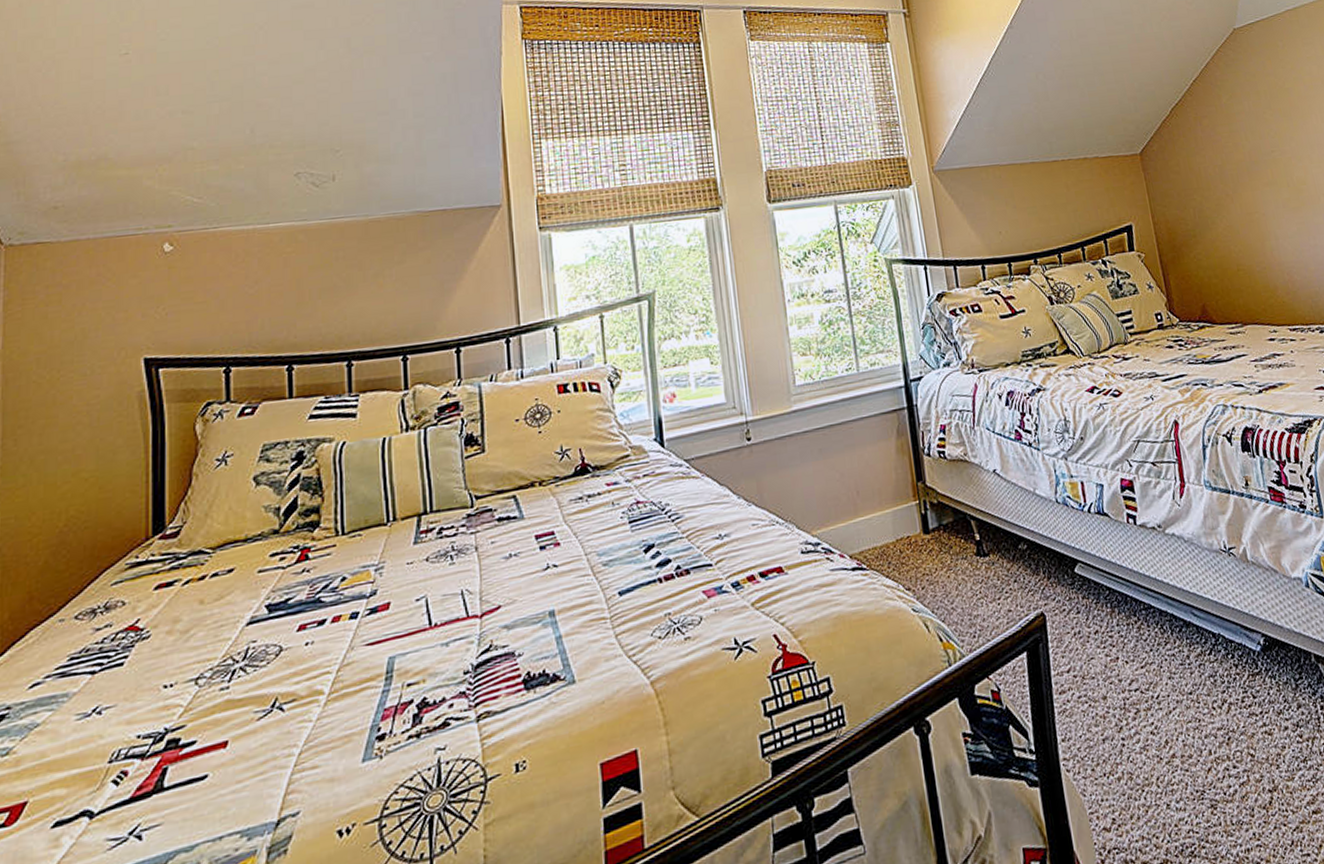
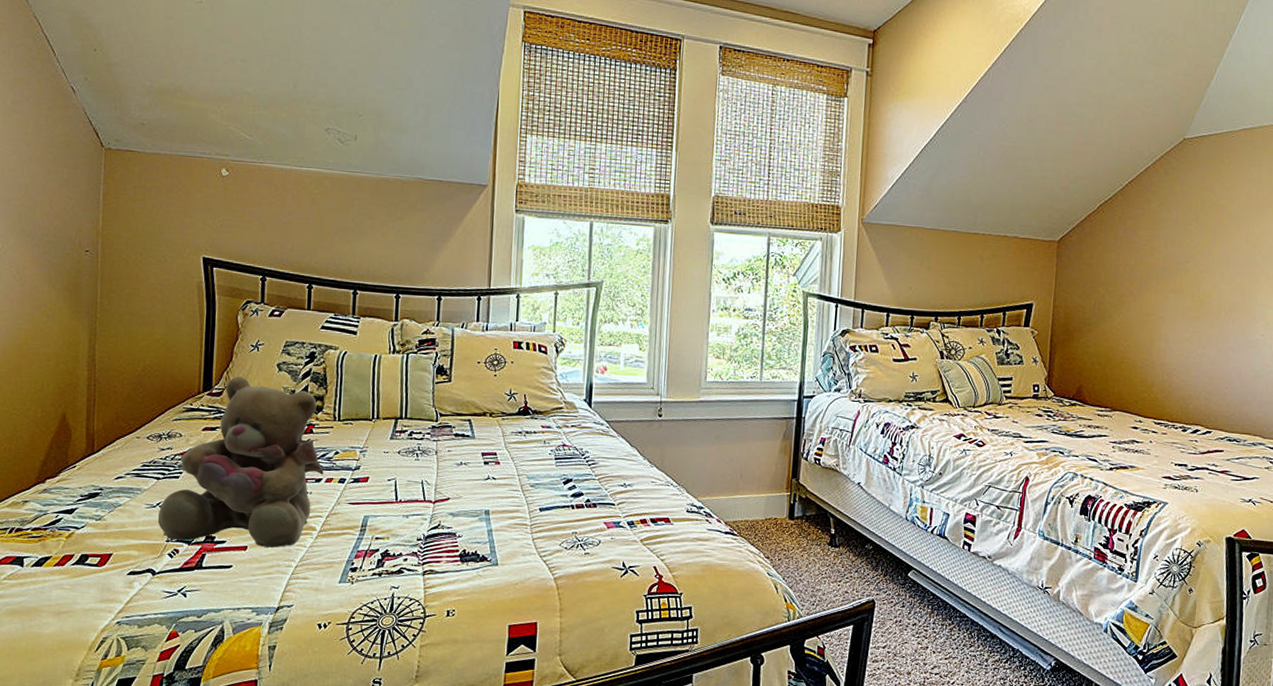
teddy bear: none [94,504,328,759] -> present [157,376,324,548]

